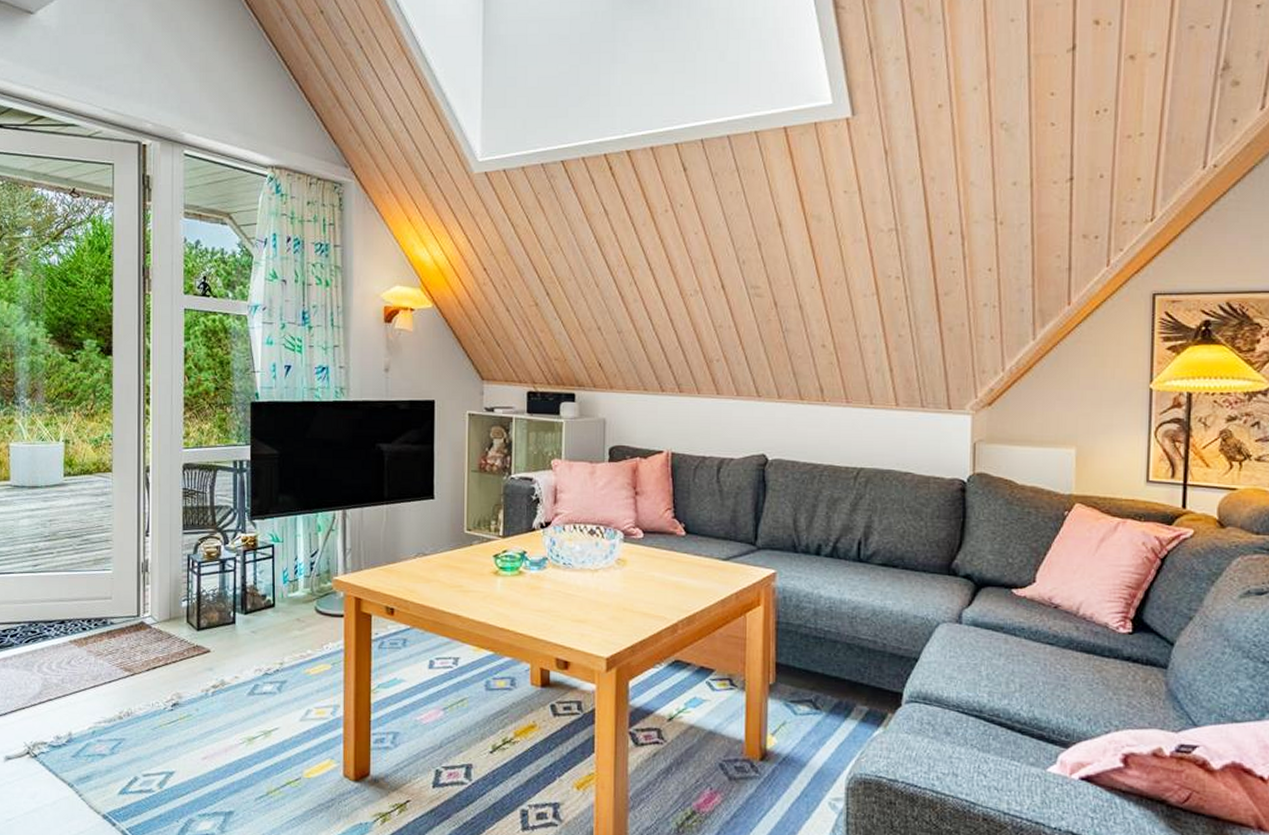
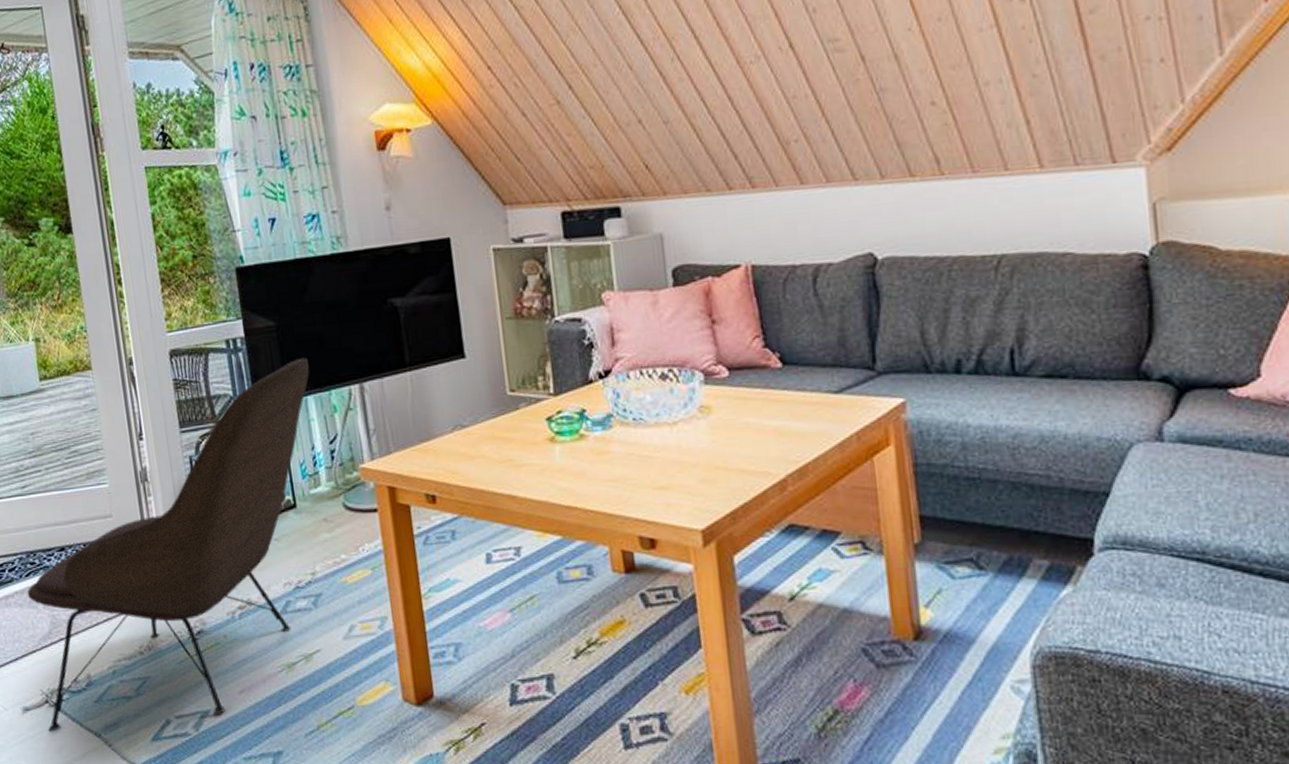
lounge chair: none [24,483,302,780] -> present [27,357,309,732]

